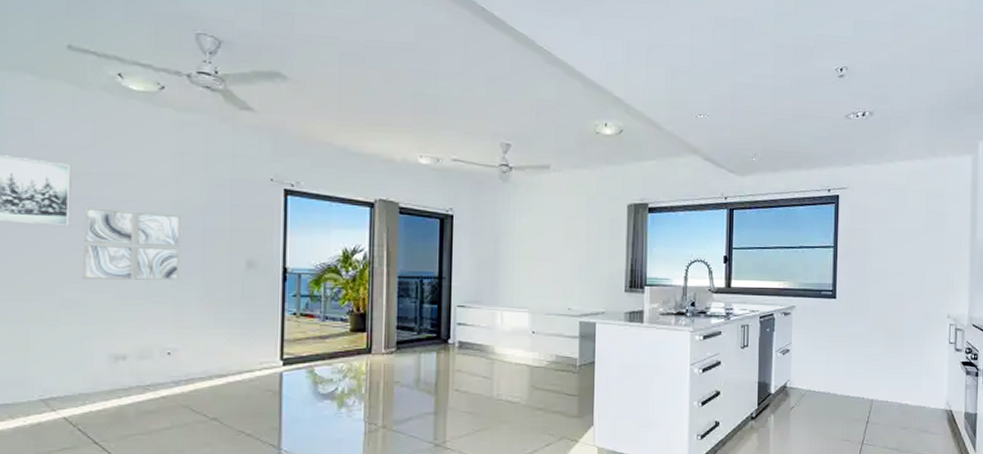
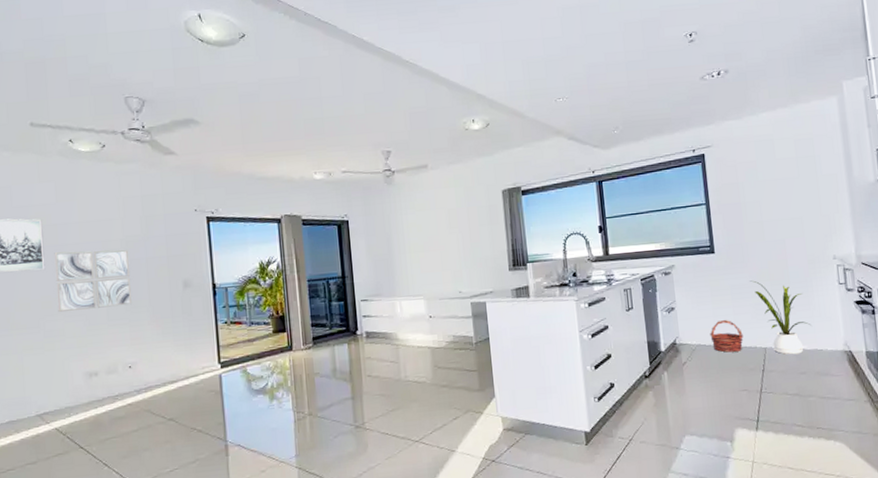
basket: none [821,367,853,401] -> present [710,319,744,353]
house plant: none [866,330,918,409] -> present [750,280,811,355]

